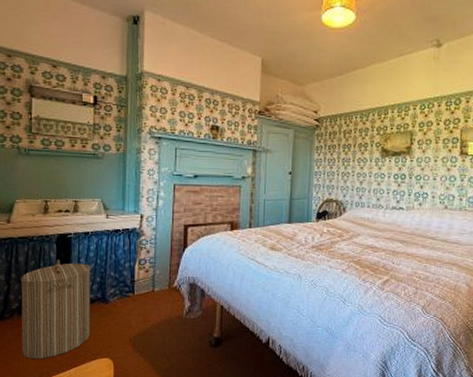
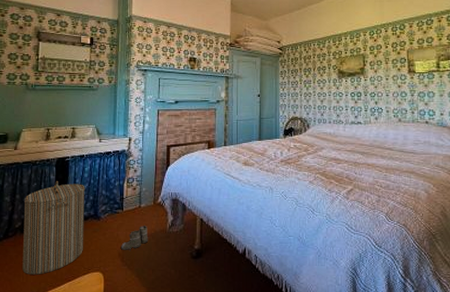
boots: none [132,310,163,338] -> present [121,225,149,251]

